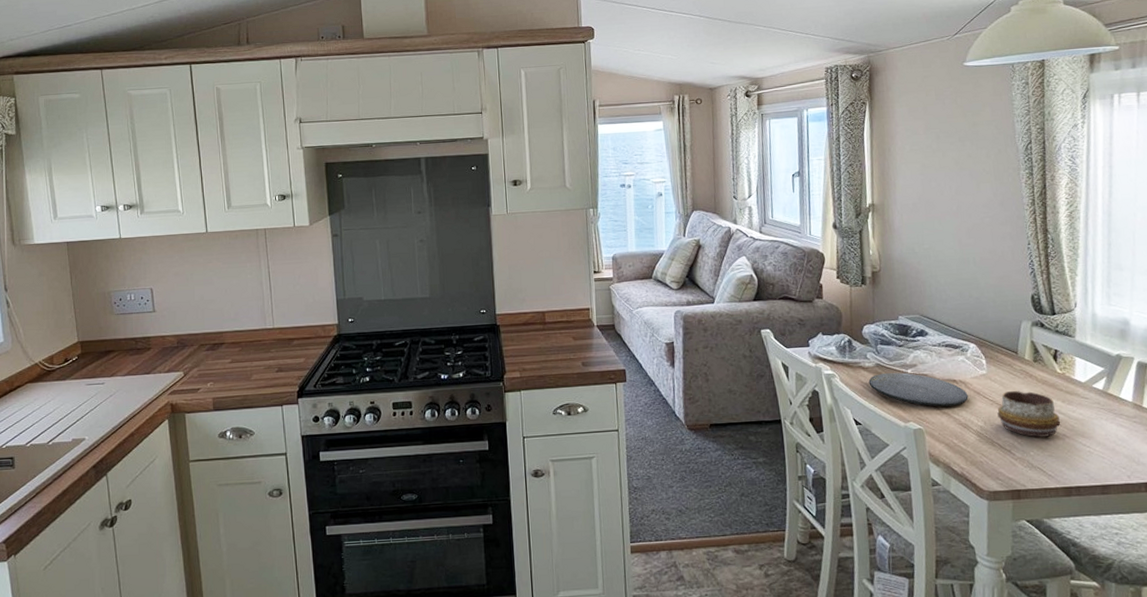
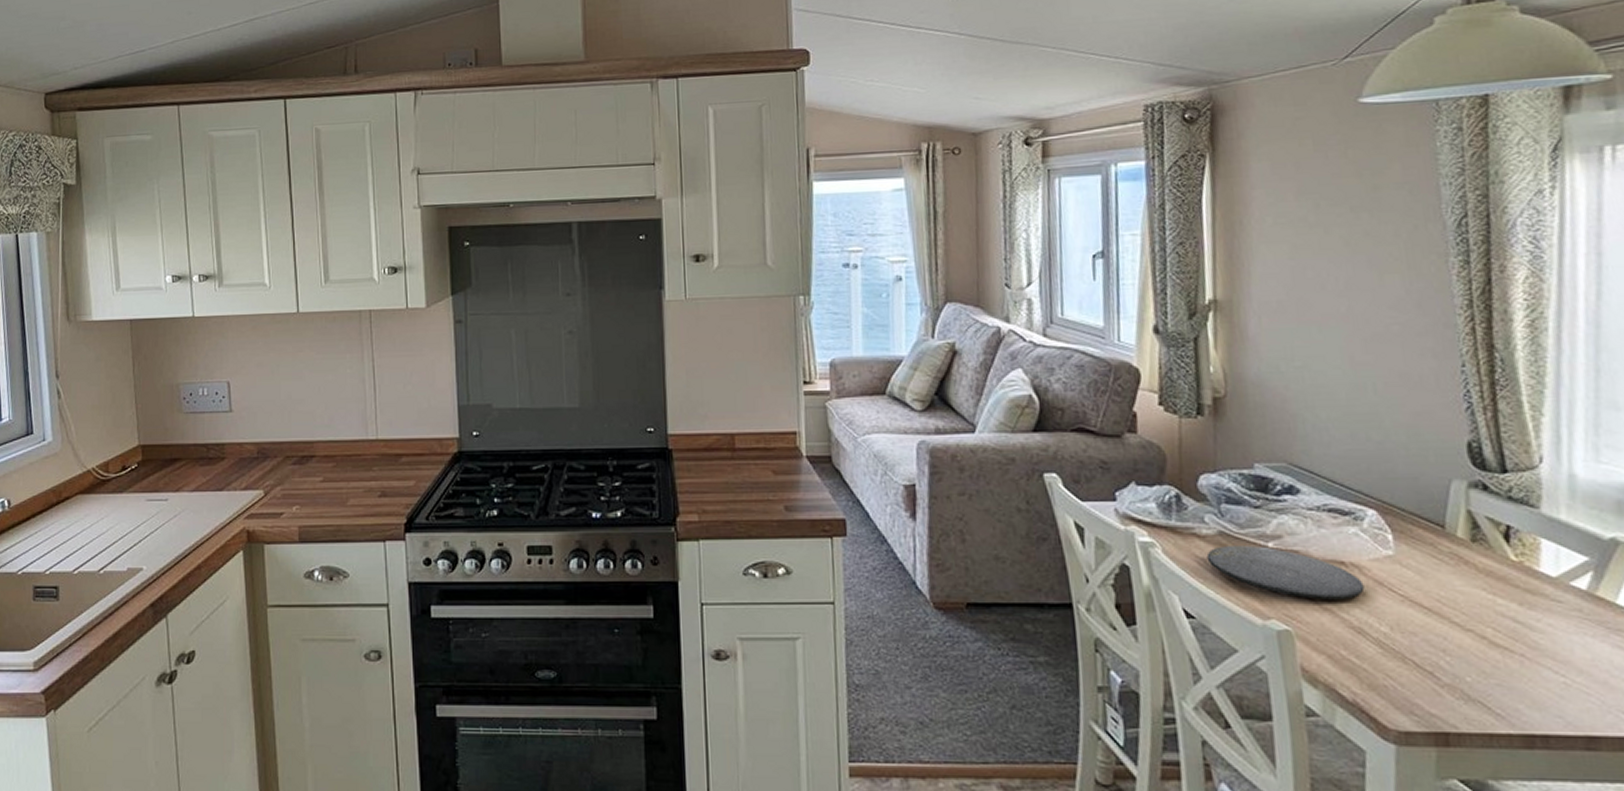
decorative bowl: present [997,391,1061,438] -> none [1411,584,1517,656]

